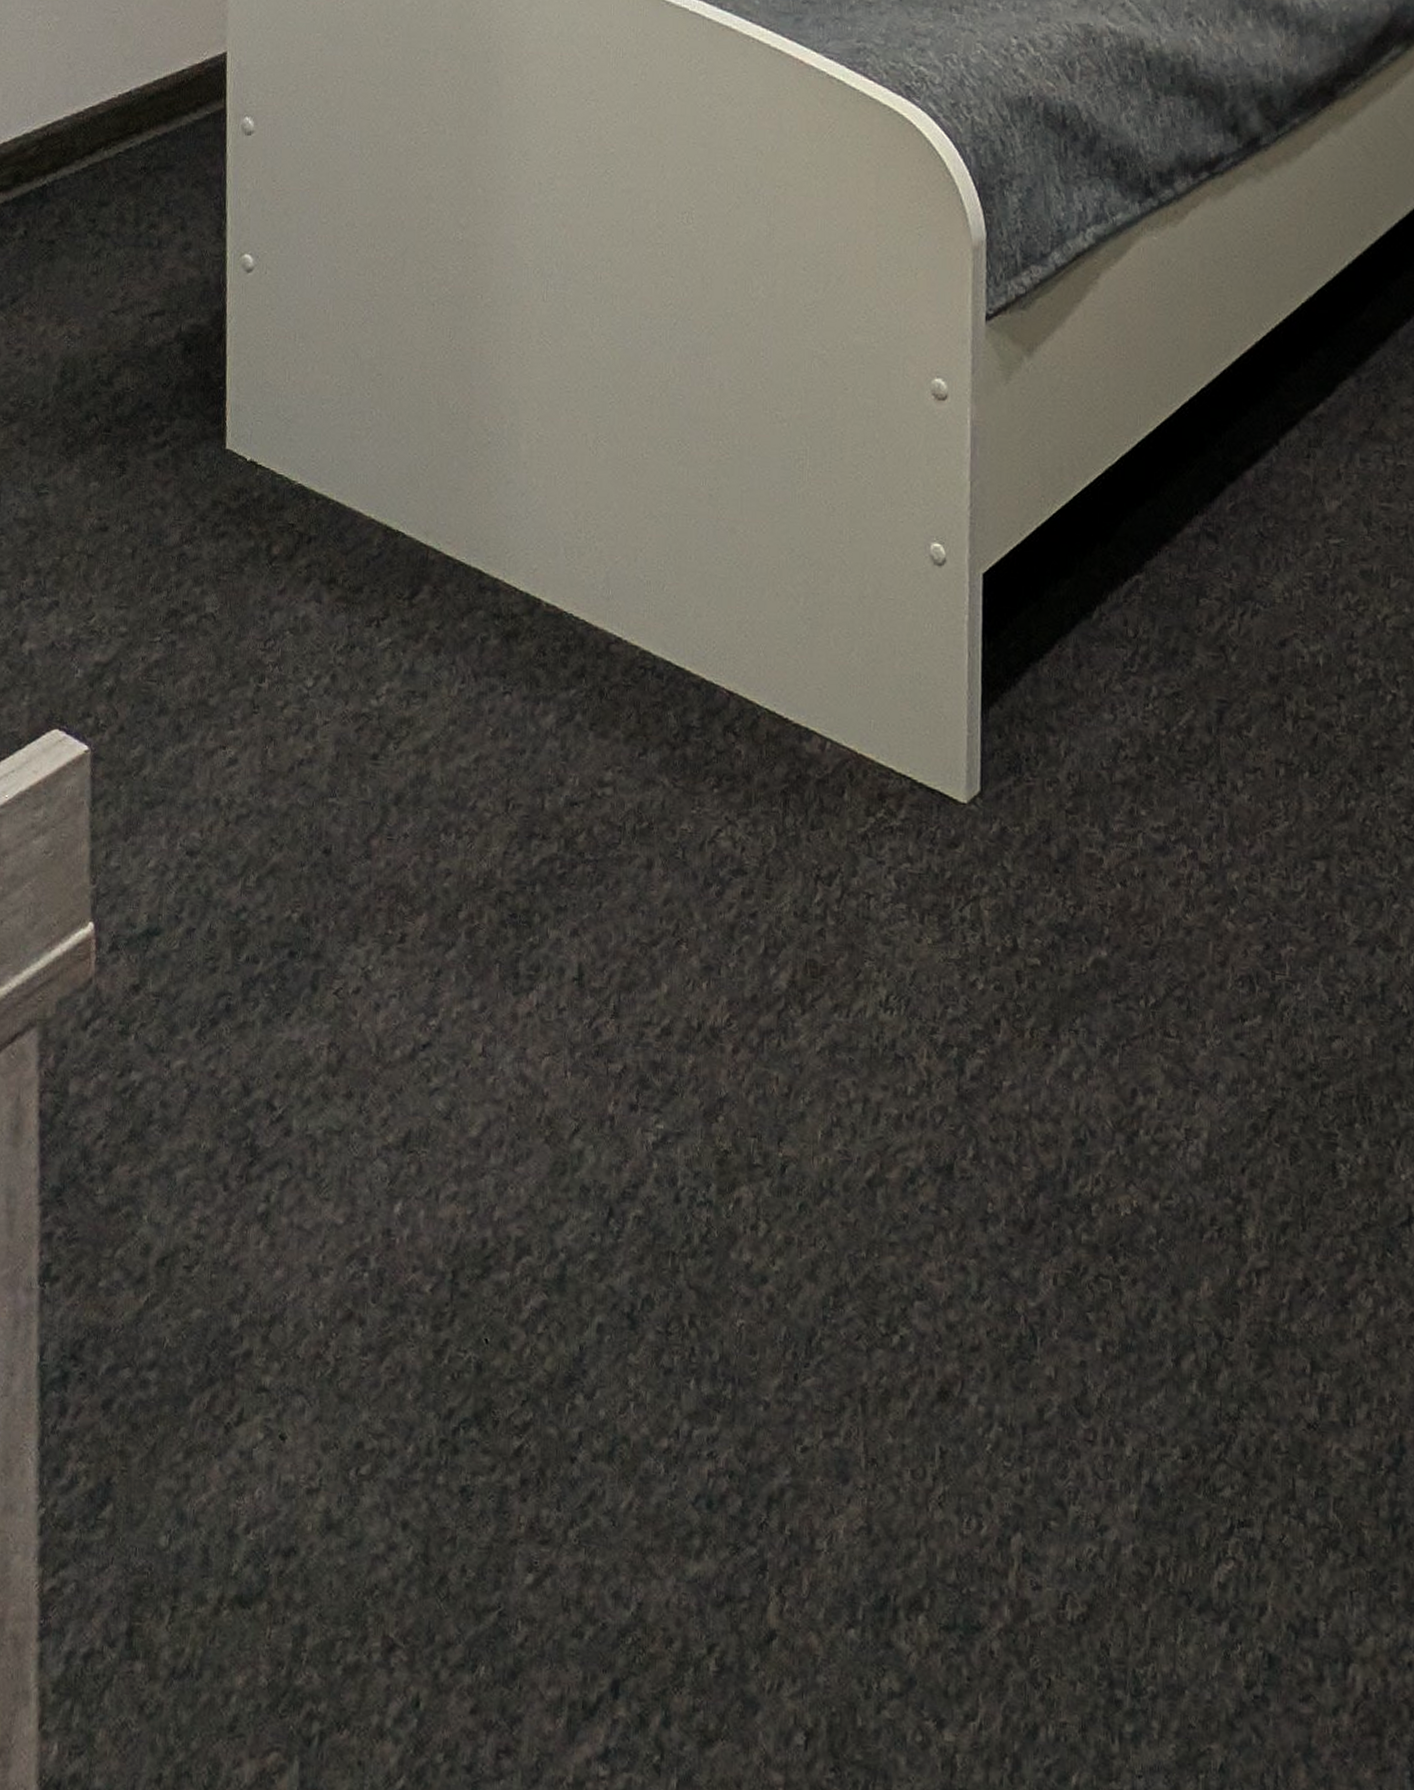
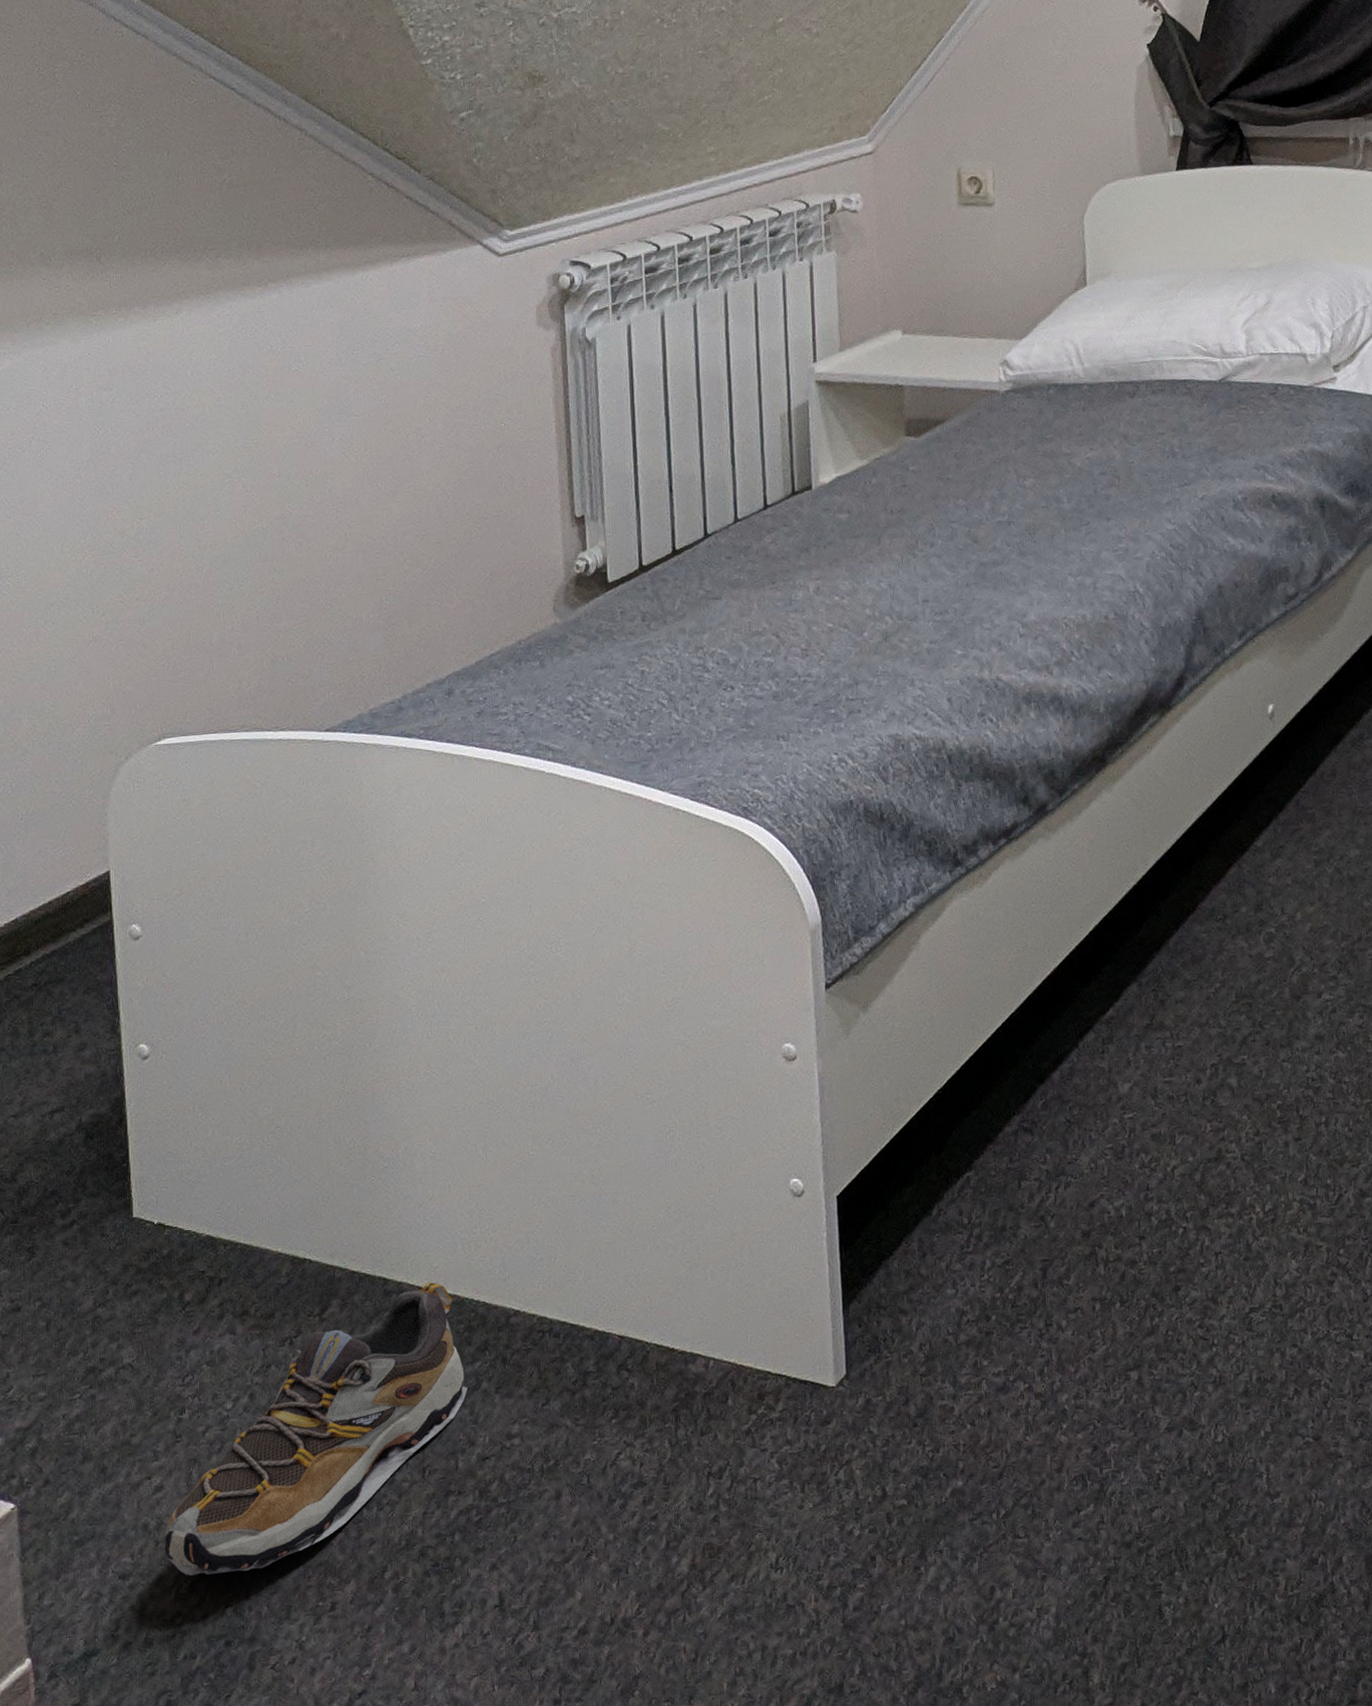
shoe: none [234,584,560,877] -> present [164,1281,468,1576]

